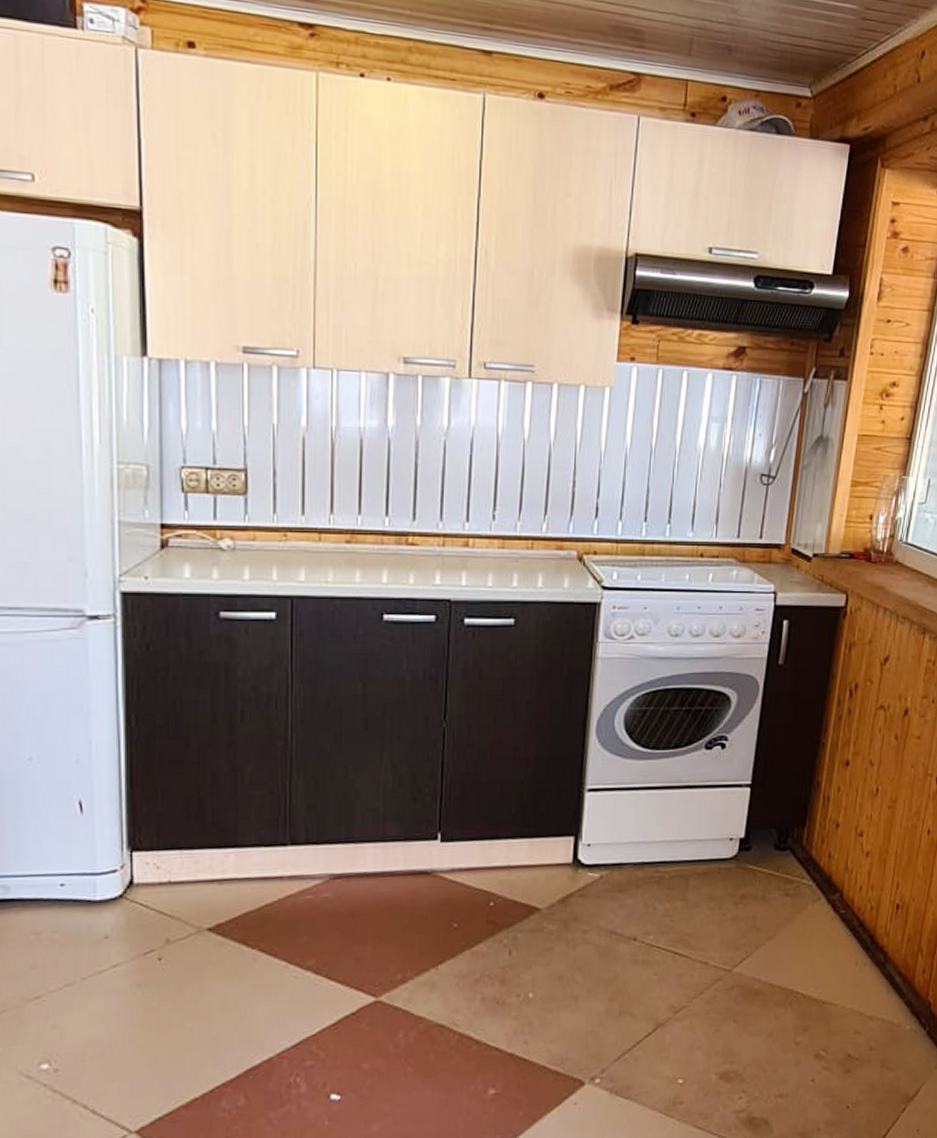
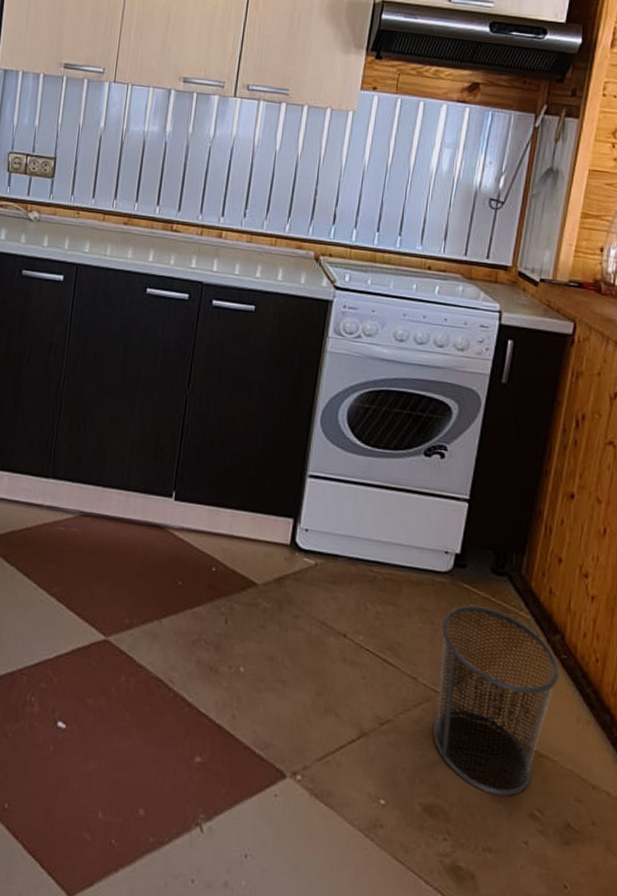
waste bin: none [725,882,839,1048] -> present [432,605,560,797]

